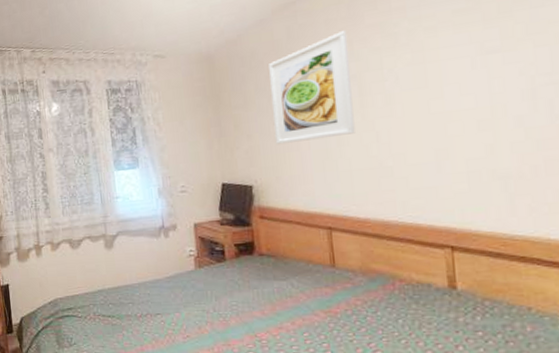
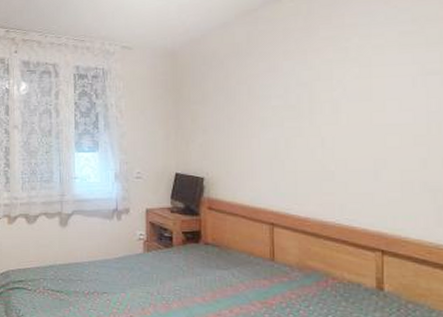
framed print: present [269,30,355,145] -> none [227,41,303,142]

